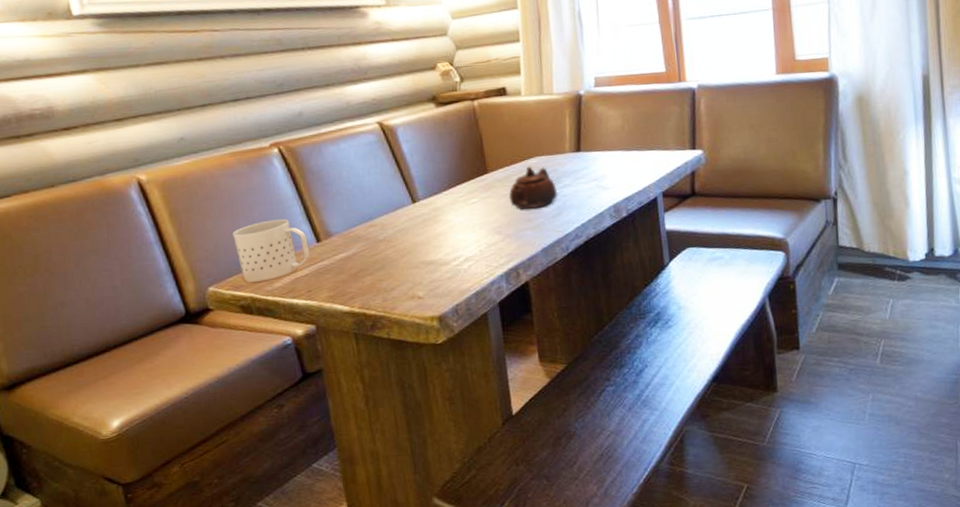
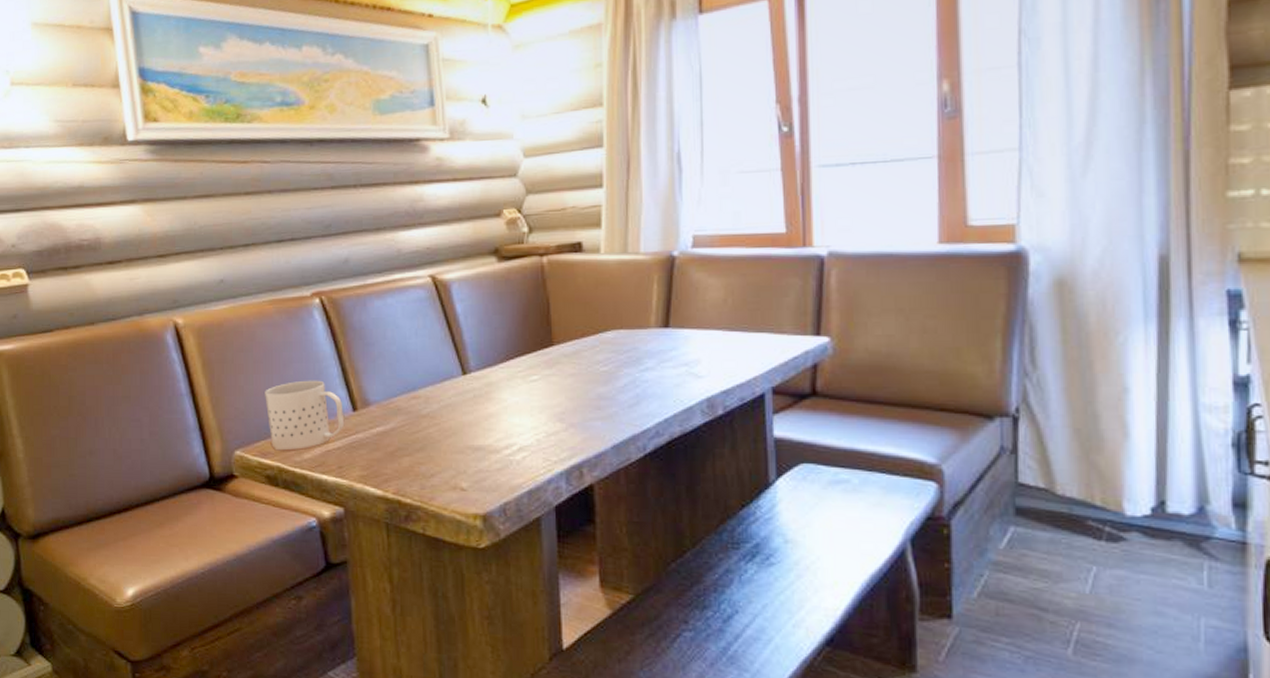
teapot: present [508,166,558,211] -> none [576,341,638,395]

